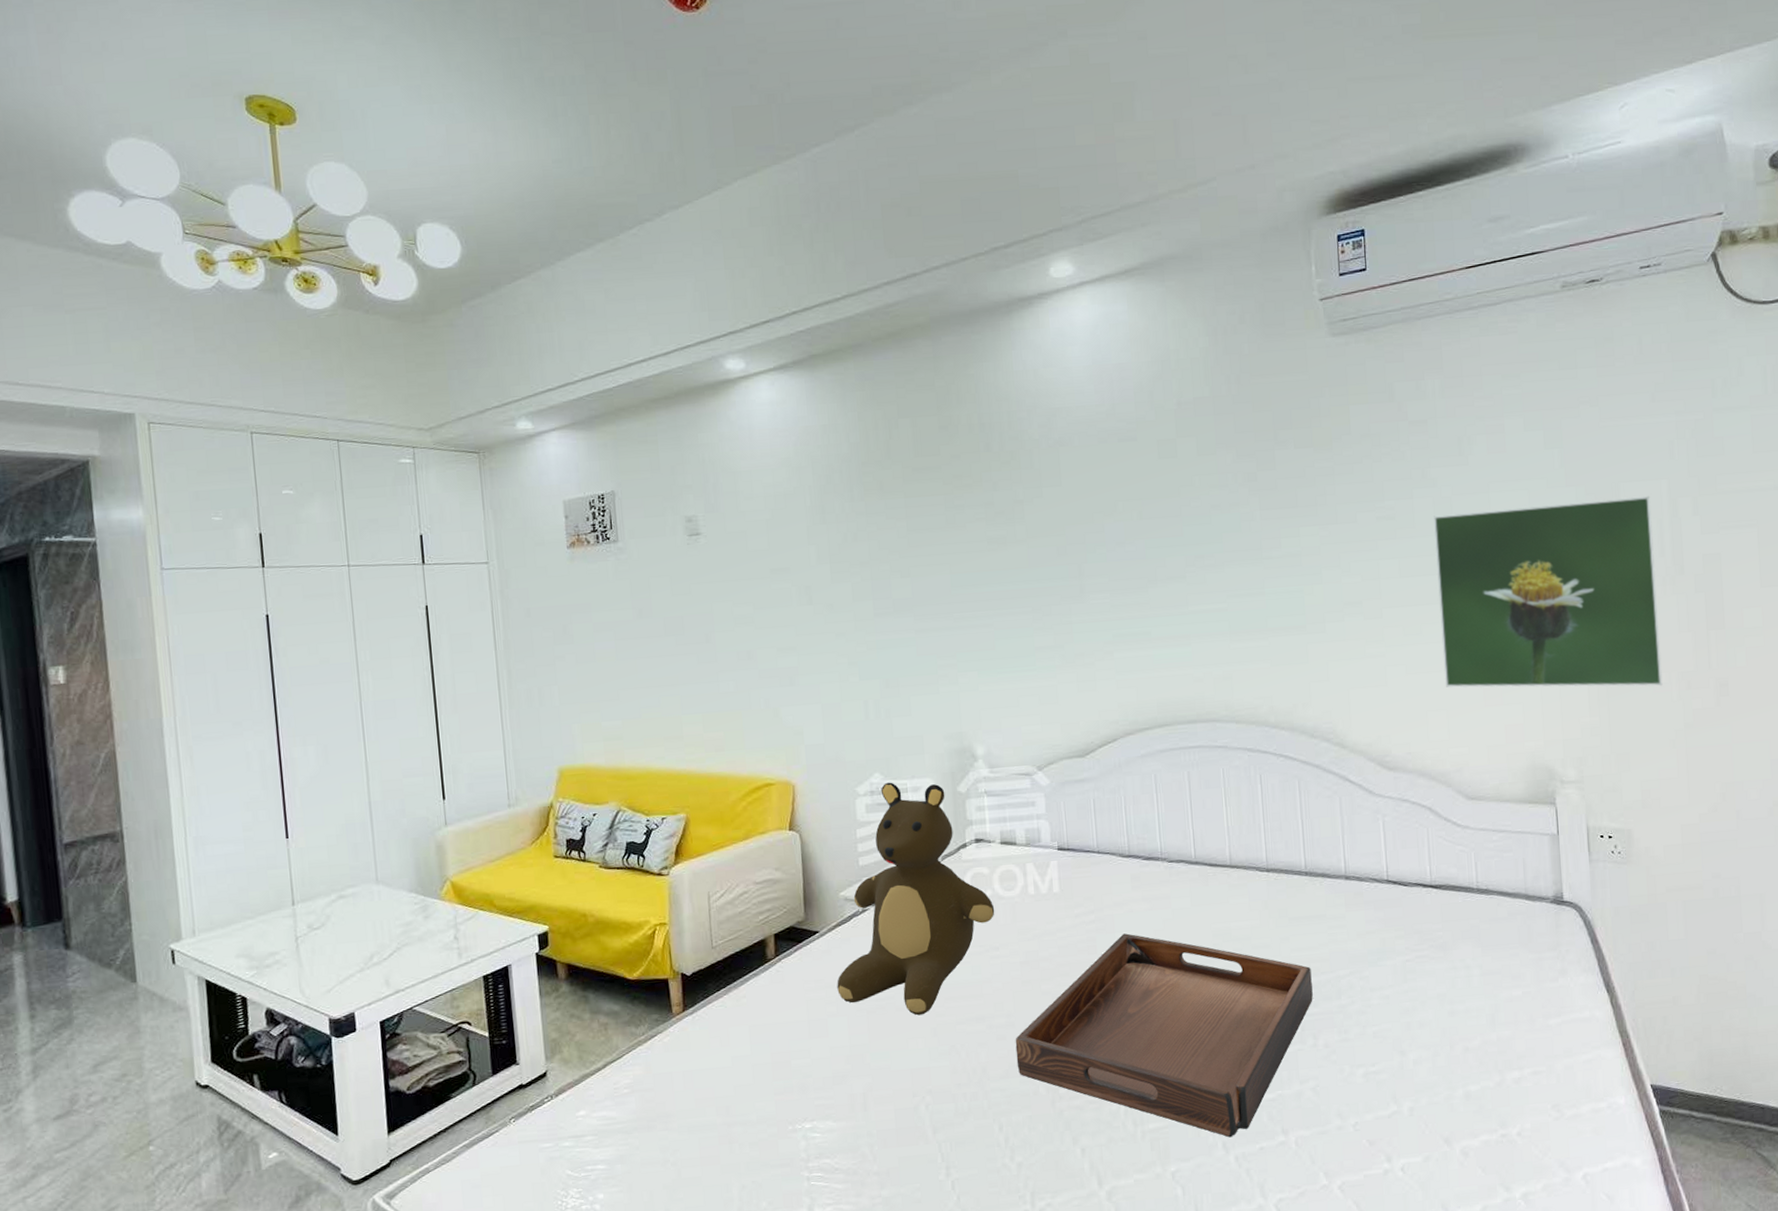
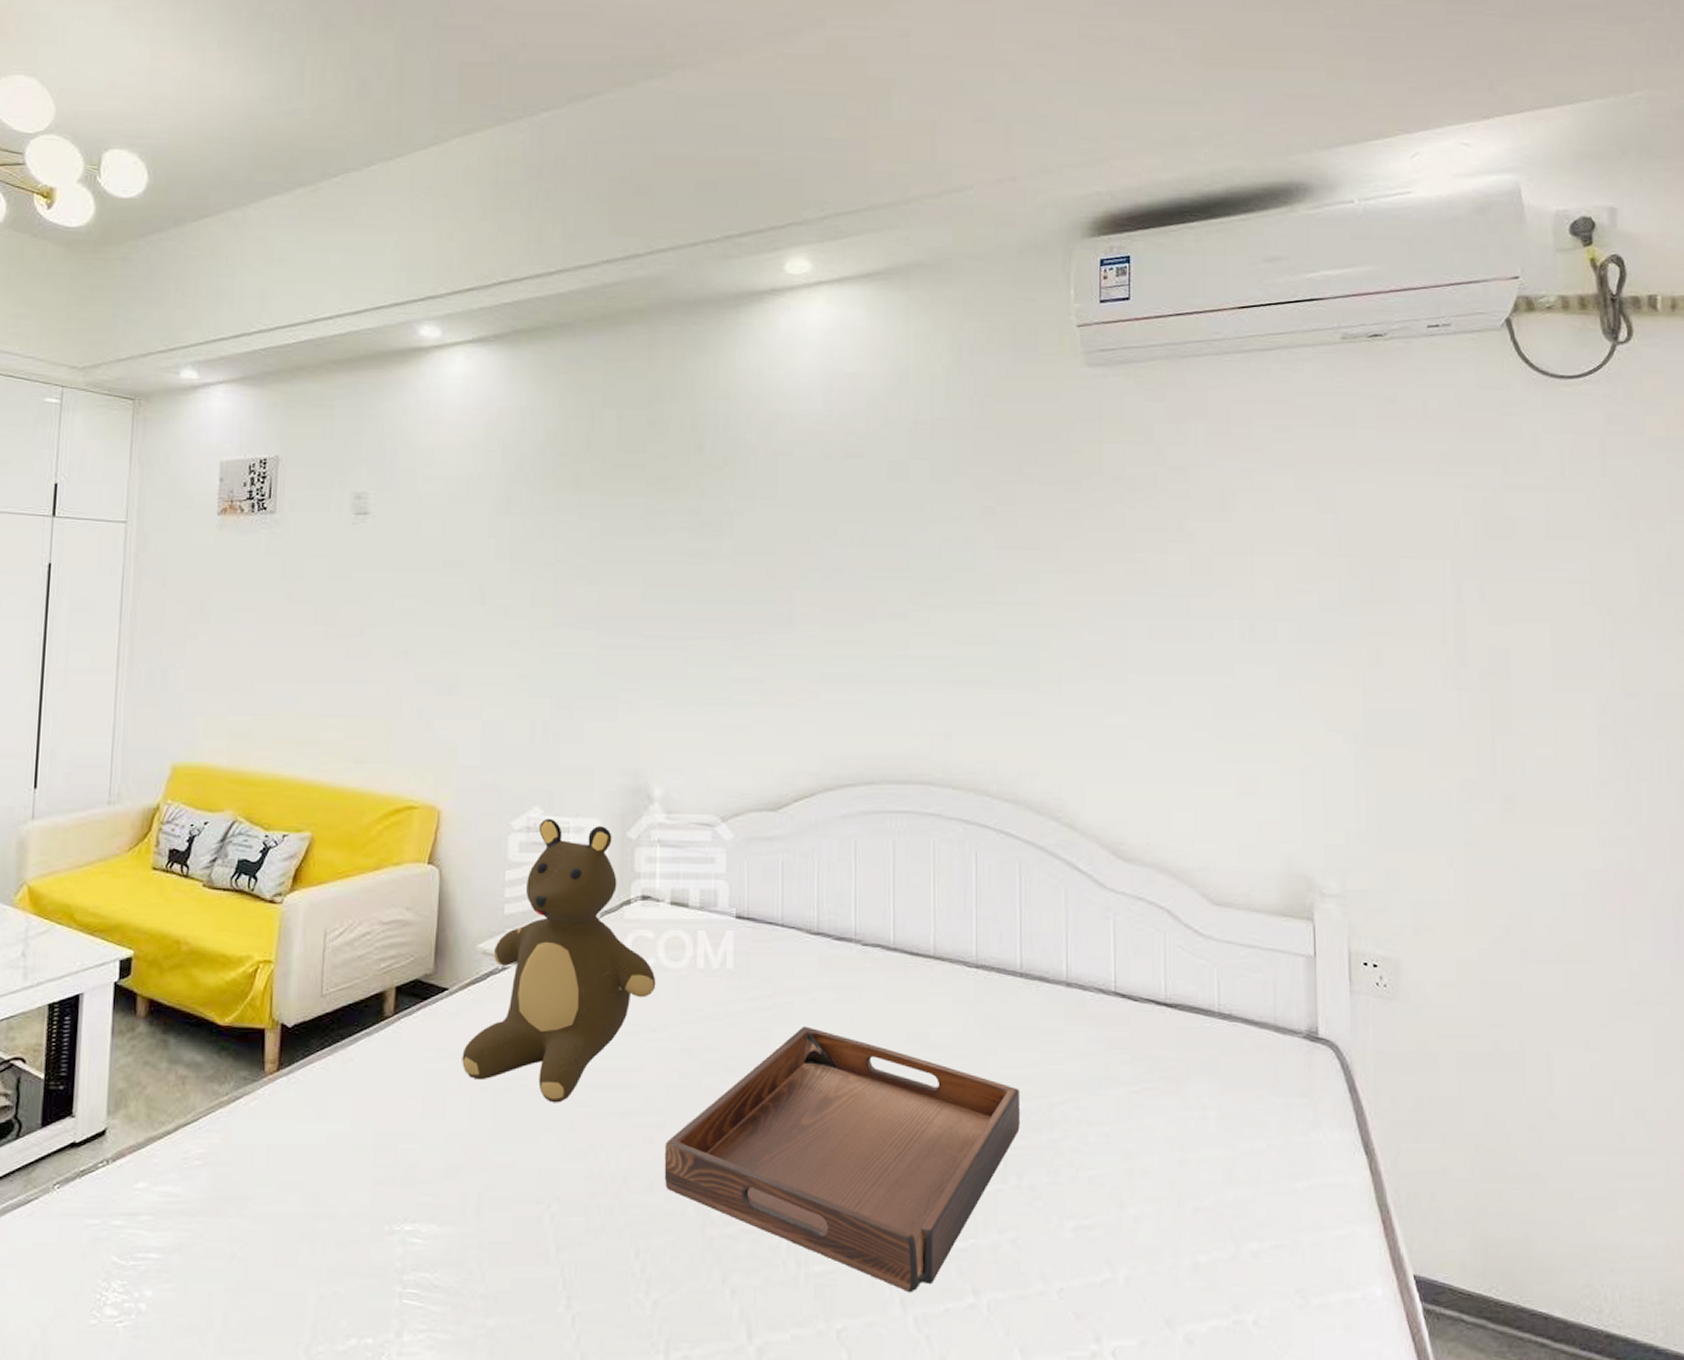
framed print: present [1434,495,1663,688] -> none [1189,574,1441,794]

